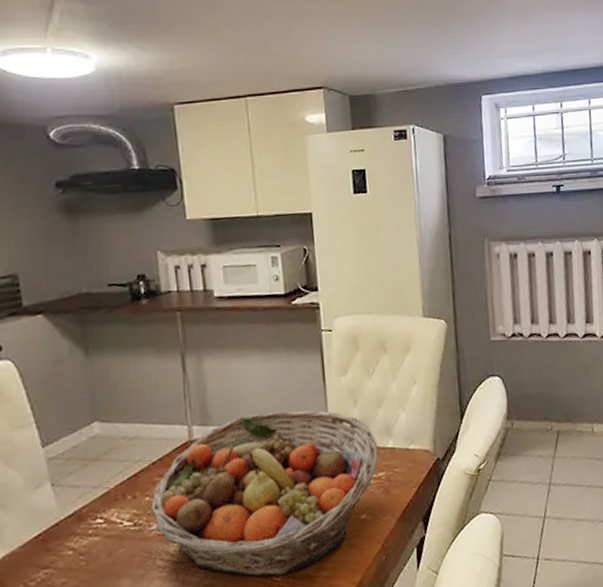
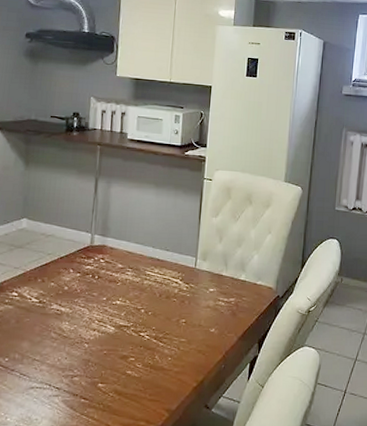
fruit basket: present [150,409,378,577] -> none [53,234,233,363]

